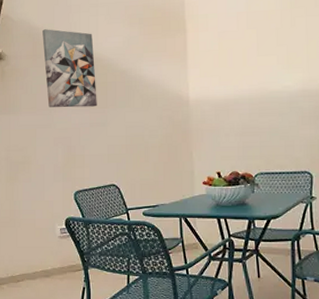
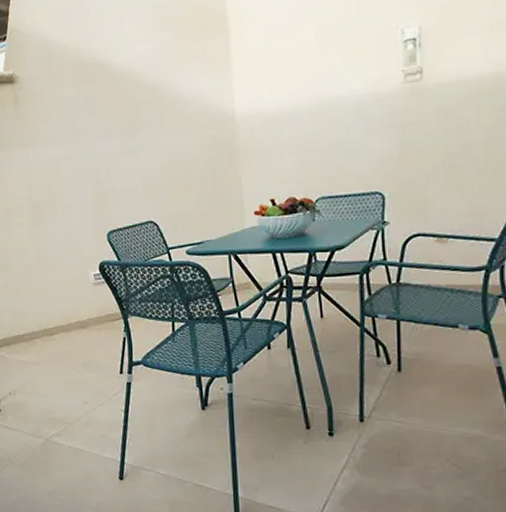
wall art: present [42,29,97,108] -> none [58,41,127,136]

